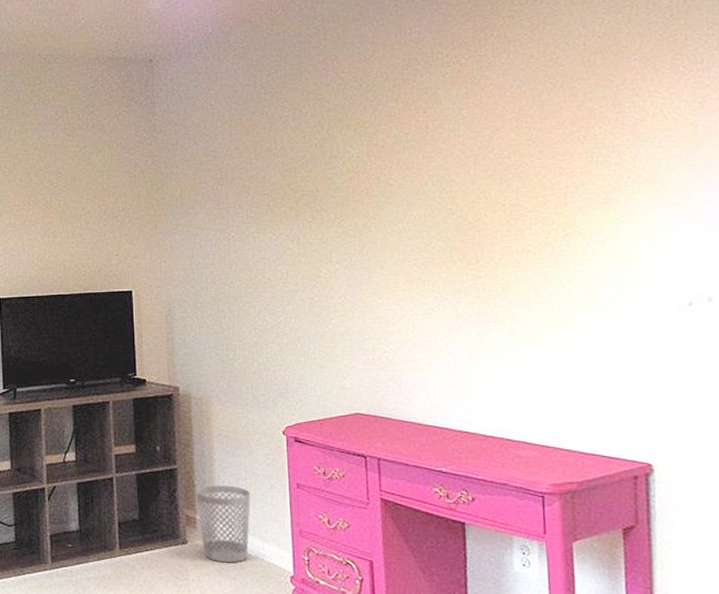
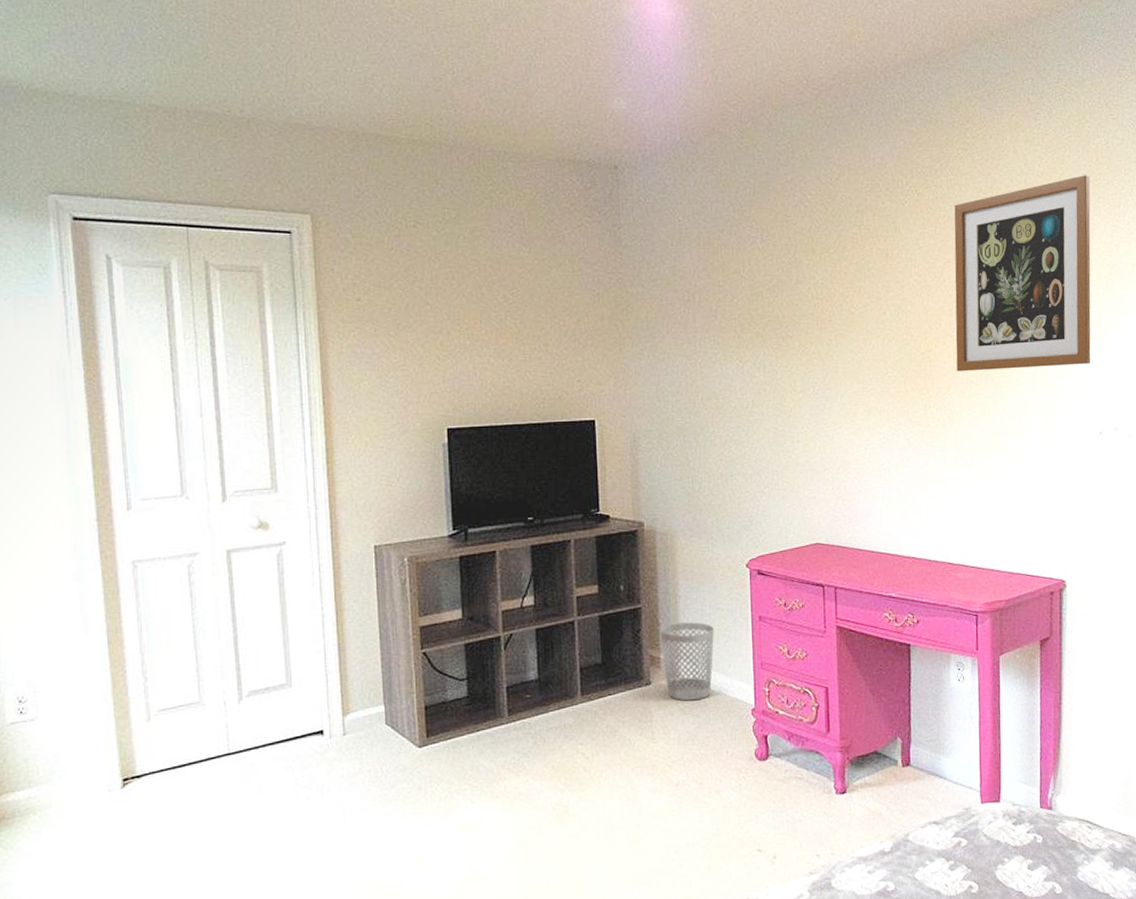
wall art: none [502,32,674,241] -> present [954,175,1091,372]

